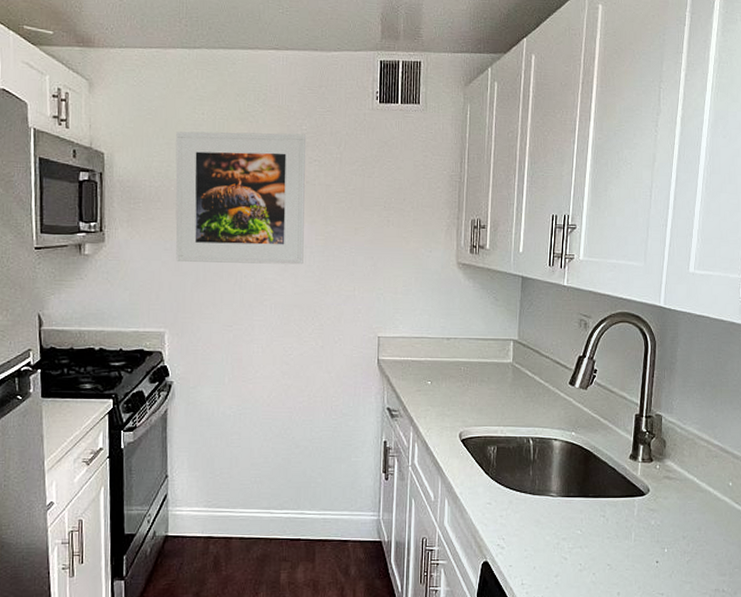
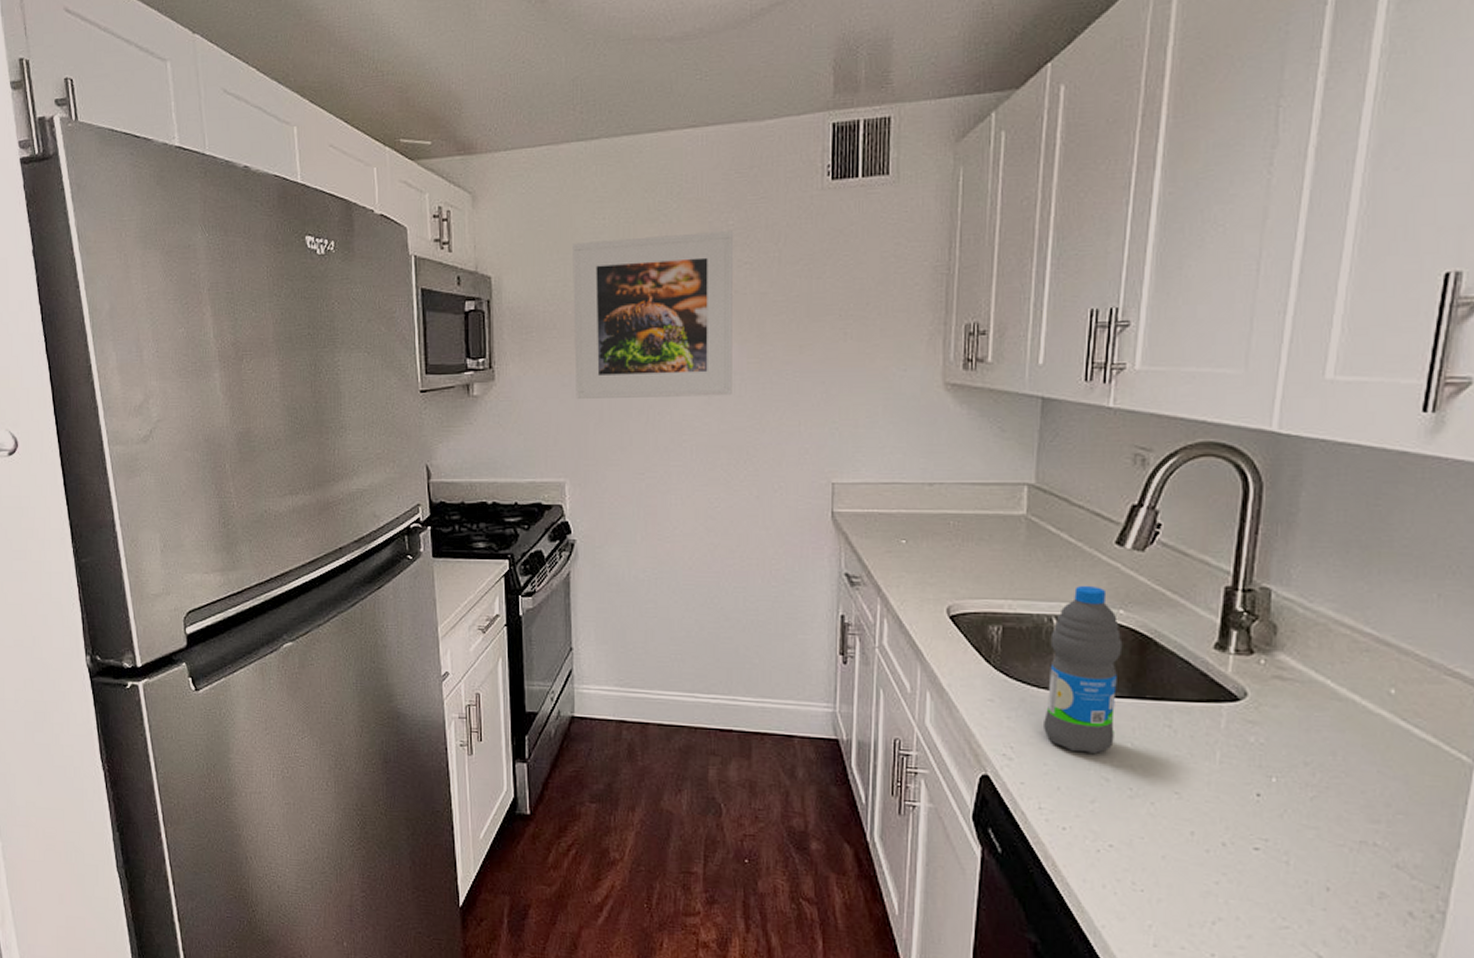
water bottle: none [524,414,574,539] -> present [1044,585,1123,753]

